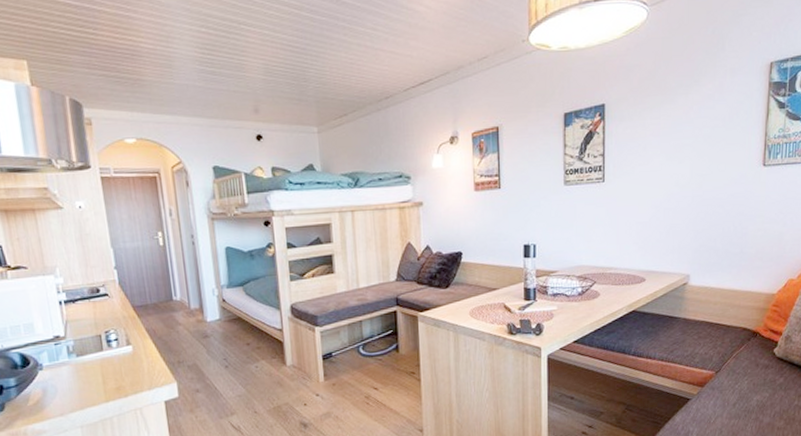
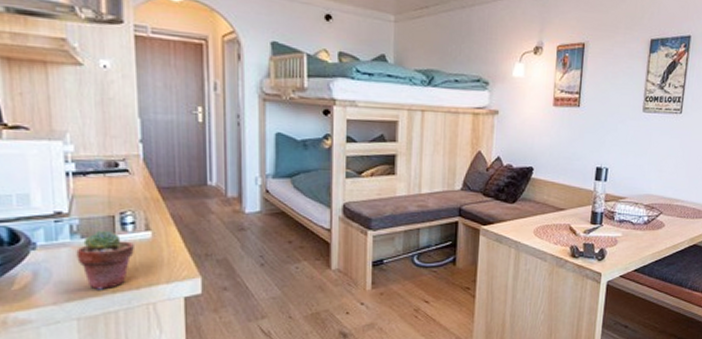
potted succulent: none [74,349,120,401] -> present [76,231,134,290]

